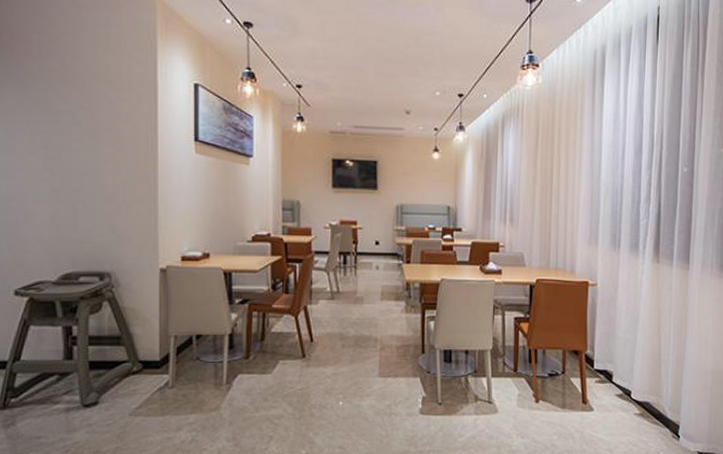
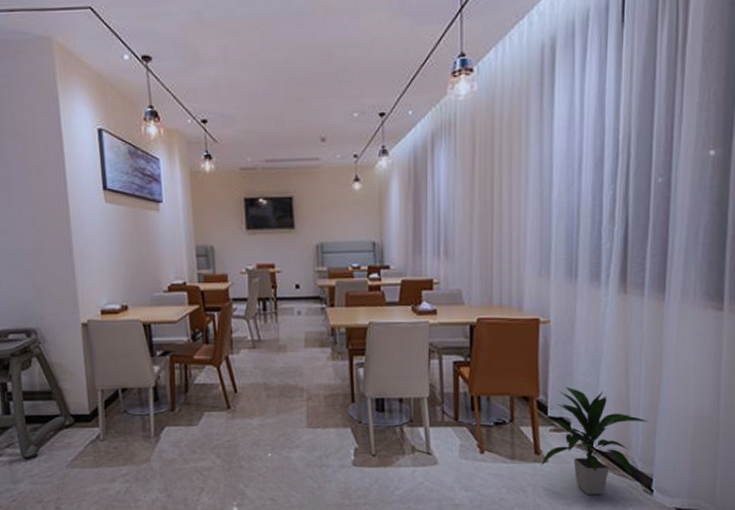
indoor plant: none [588,342,676,440] -> present [541,387,648,494]

